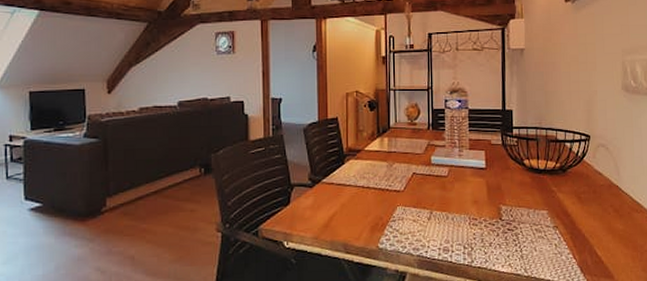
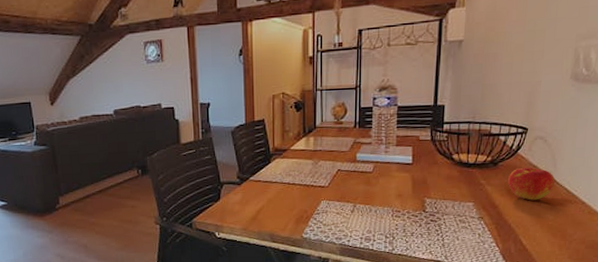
apple: none [578,174,621,209] -> present [508,167,556,201]

